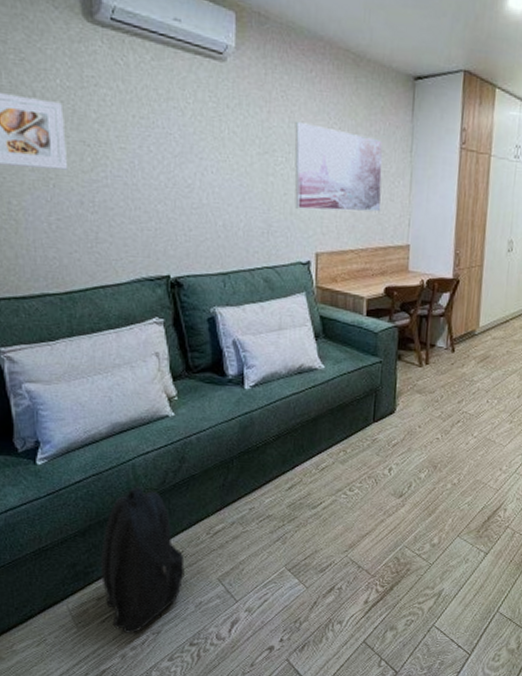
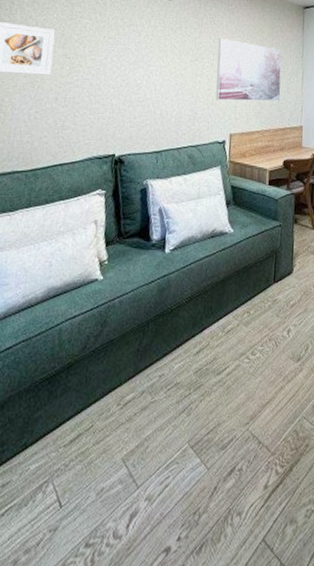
backpack: present [101,486,185,633] -> none [9,353,93,531]

